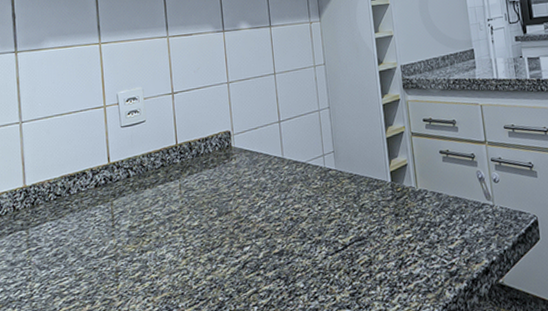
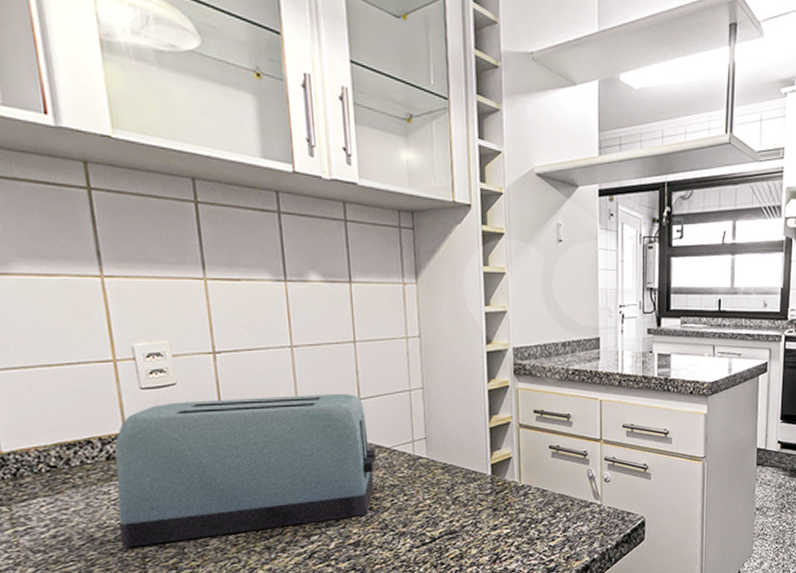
toaster: none [100,118,295,263] -> present [114,394,377,548]

